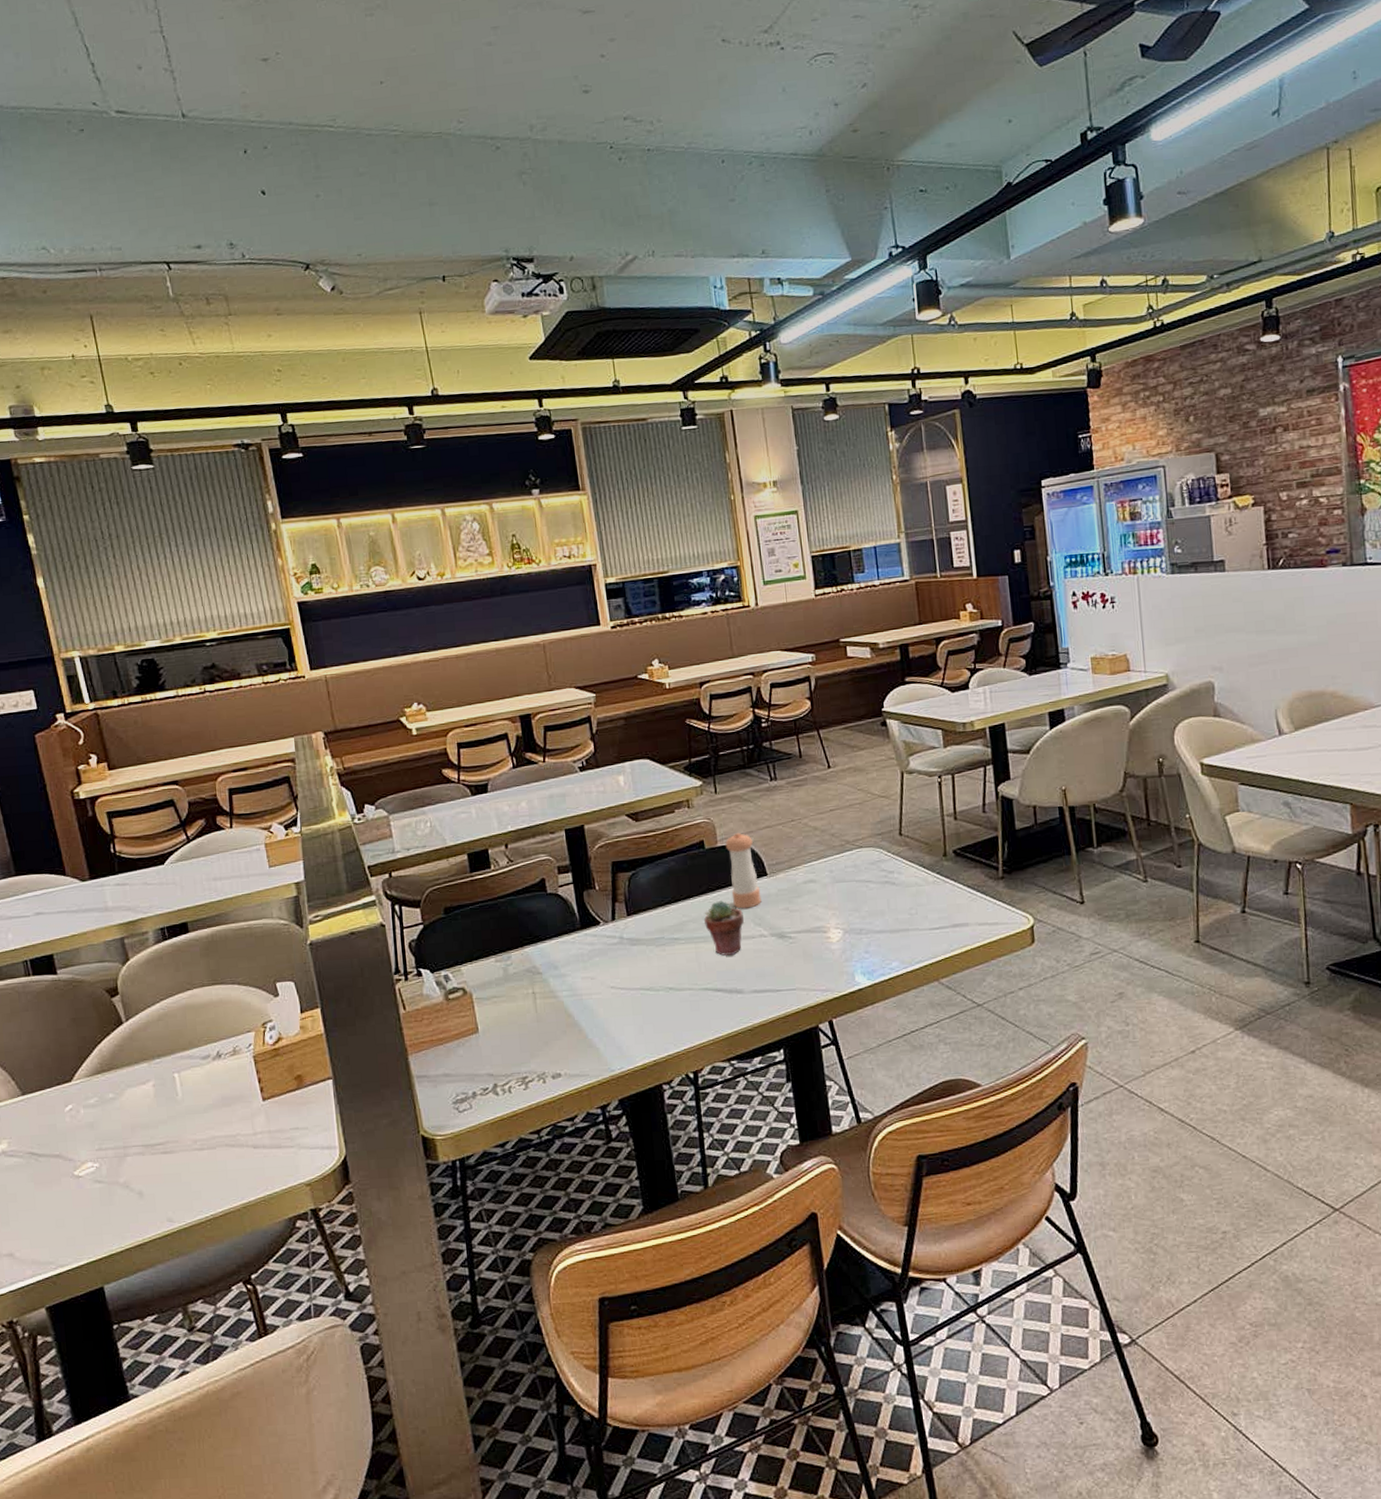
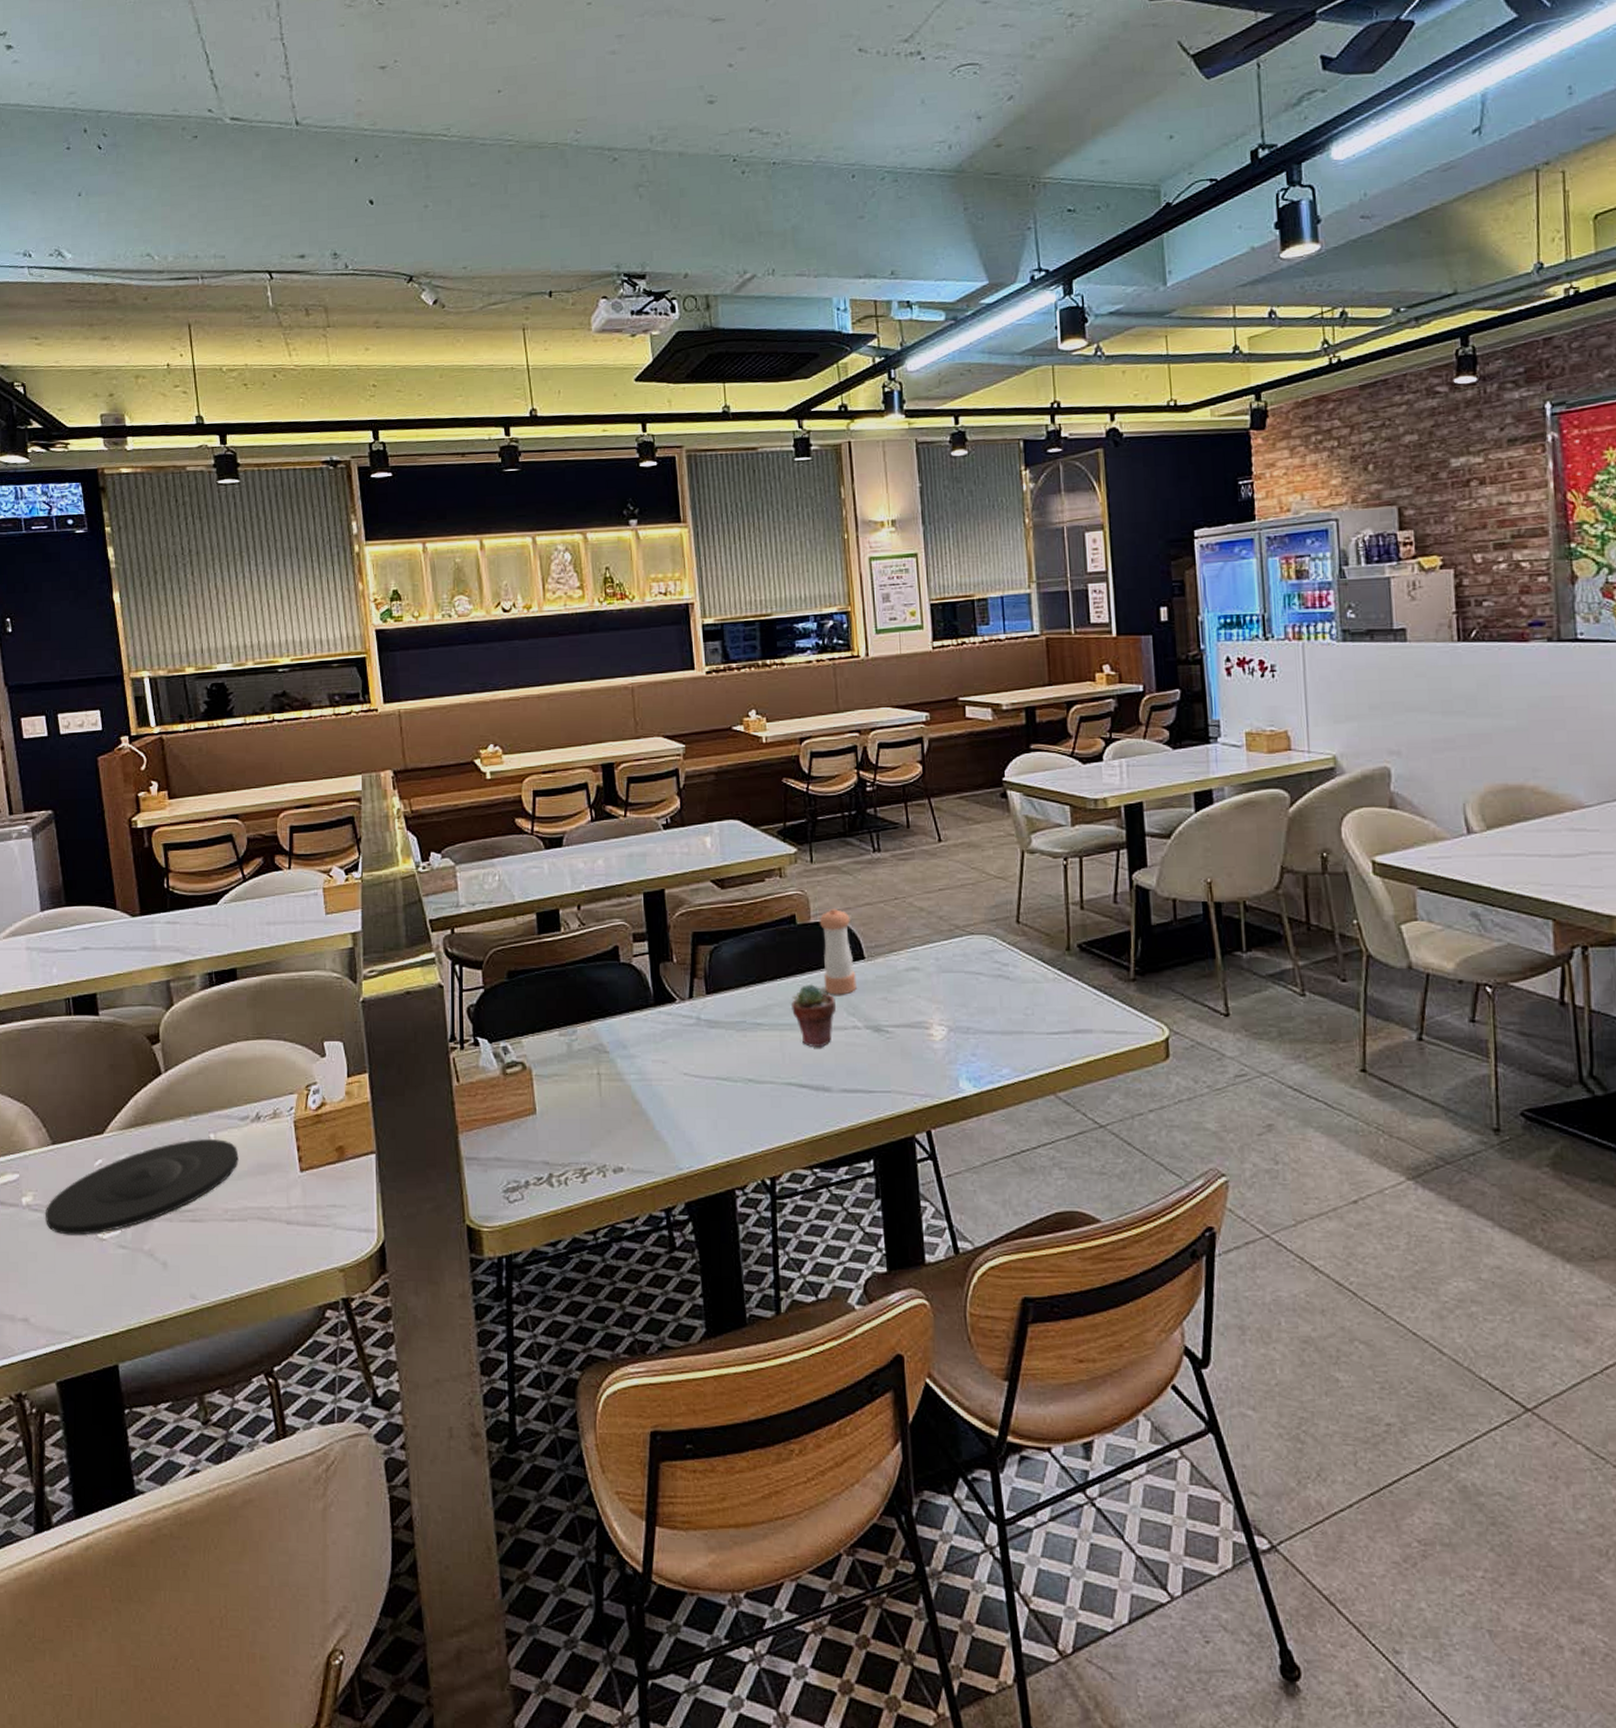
plate: none [20,1078,204,1176] -> present [44,1139,239,1235]

